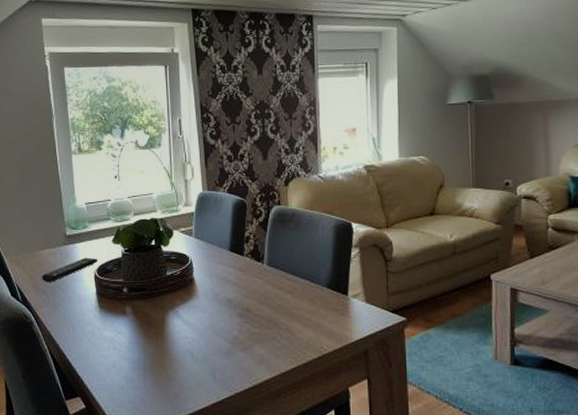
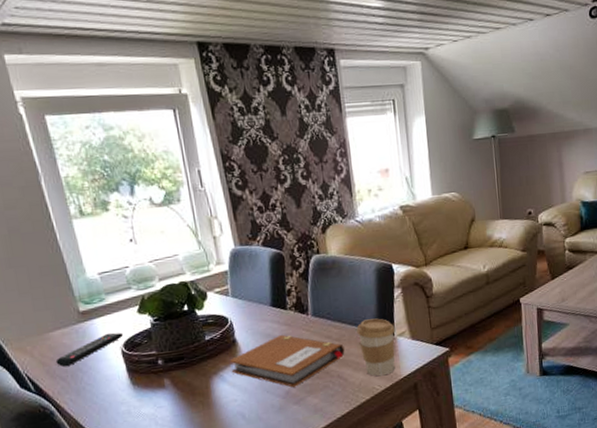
notebook: none [186,279,296,334] -> present [229,334,345,388]
coffee cup: none [310,276,349,337] -> present [356,318,395,377]

